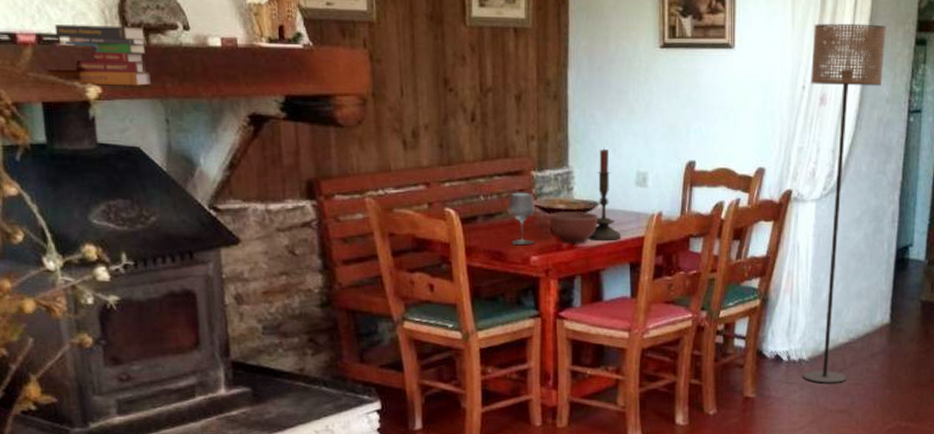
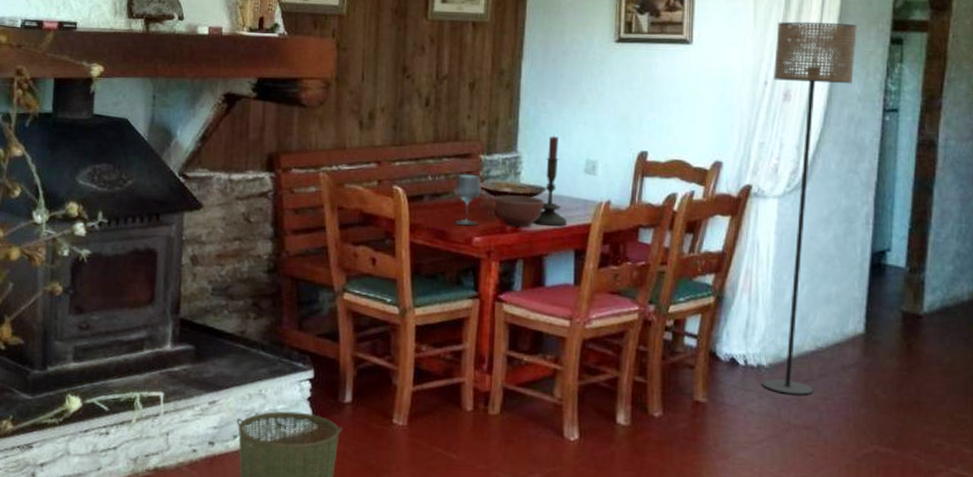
books: present [45,24,152,86] -> none [60,14,146,67]

